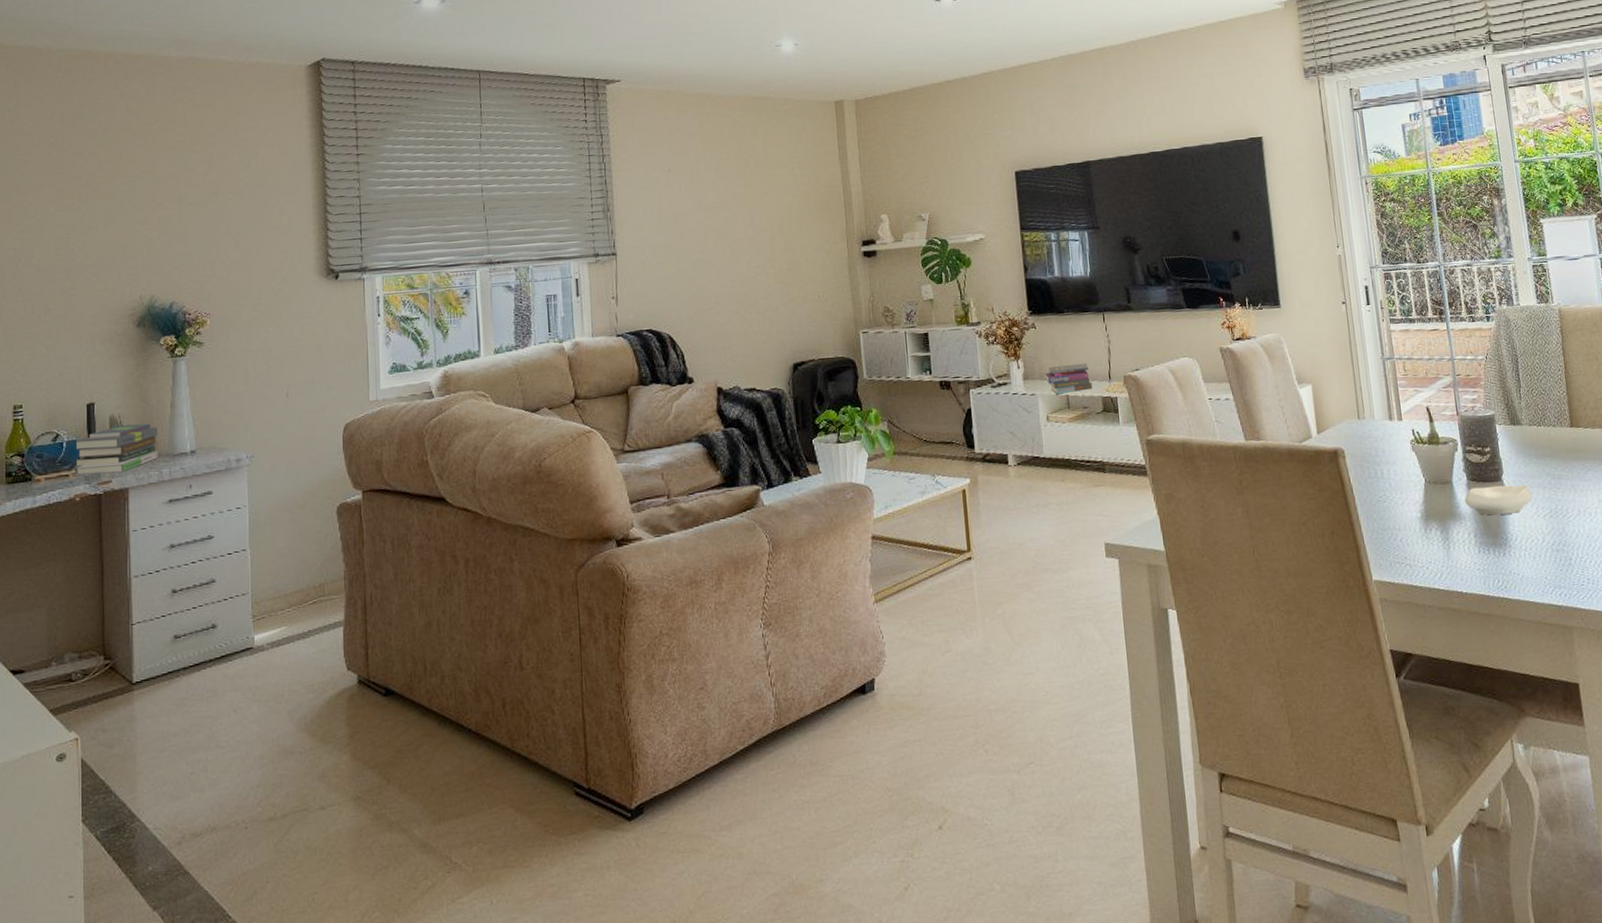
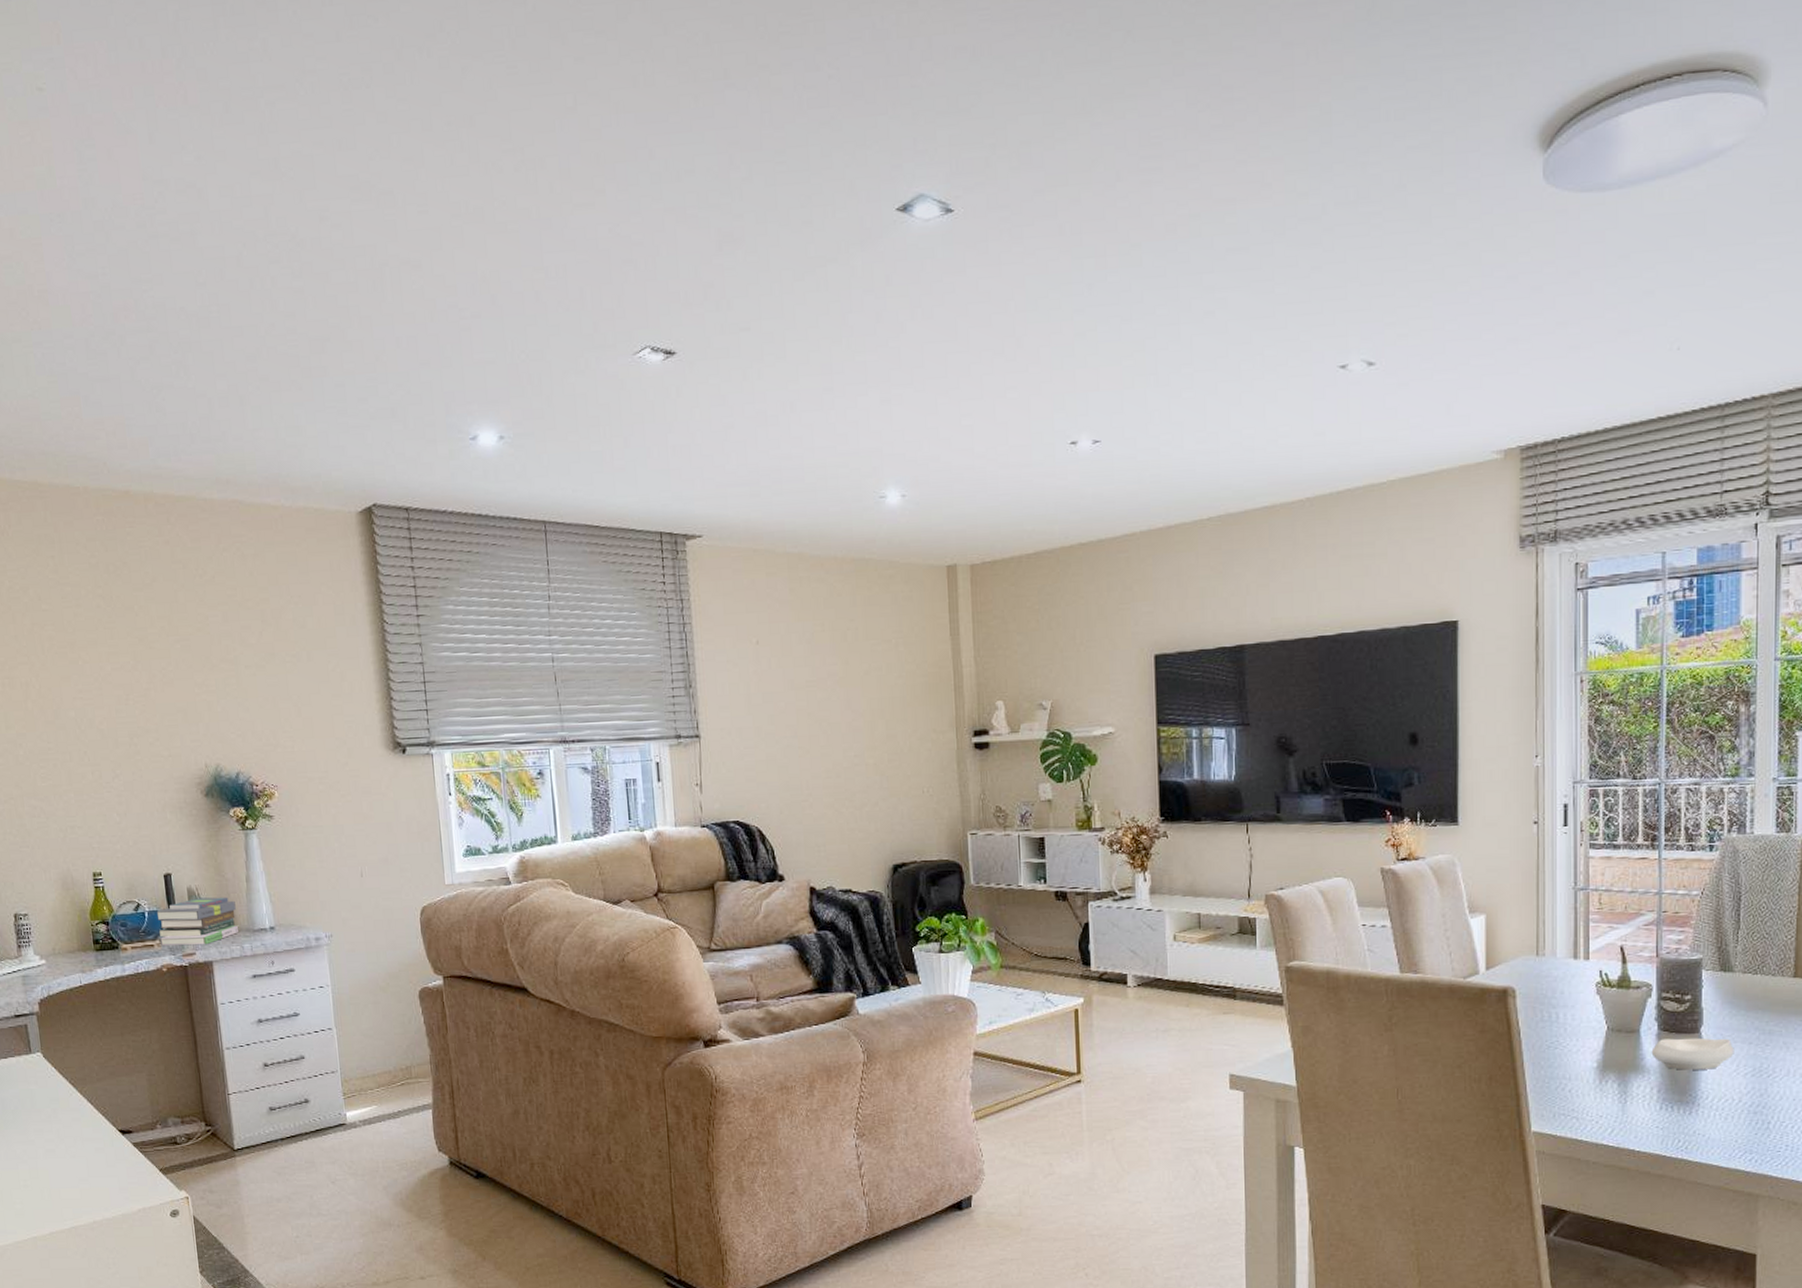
books: present [1045,363,1093,395] -> none [1175,878,1229,912]

